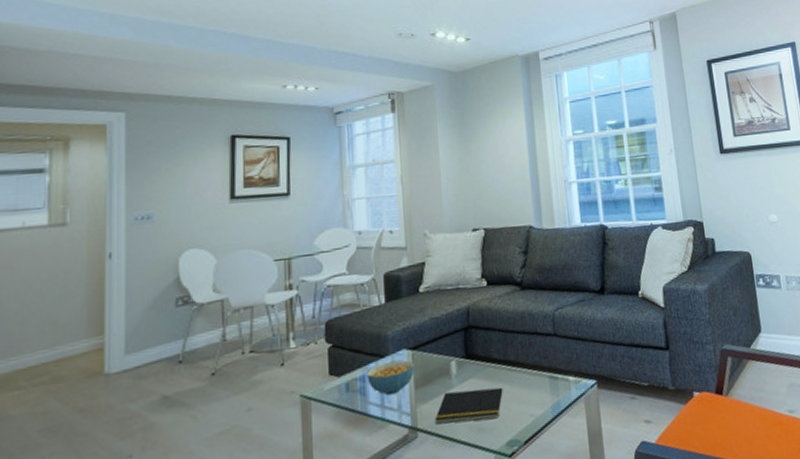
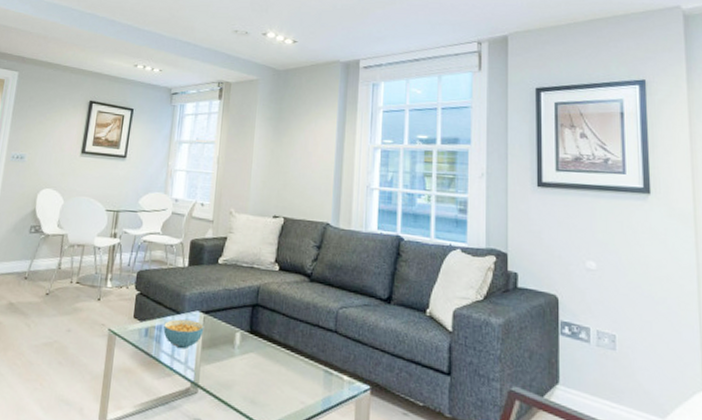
notepad: present [435,387,503,425] -> none [215,359,279,397]

